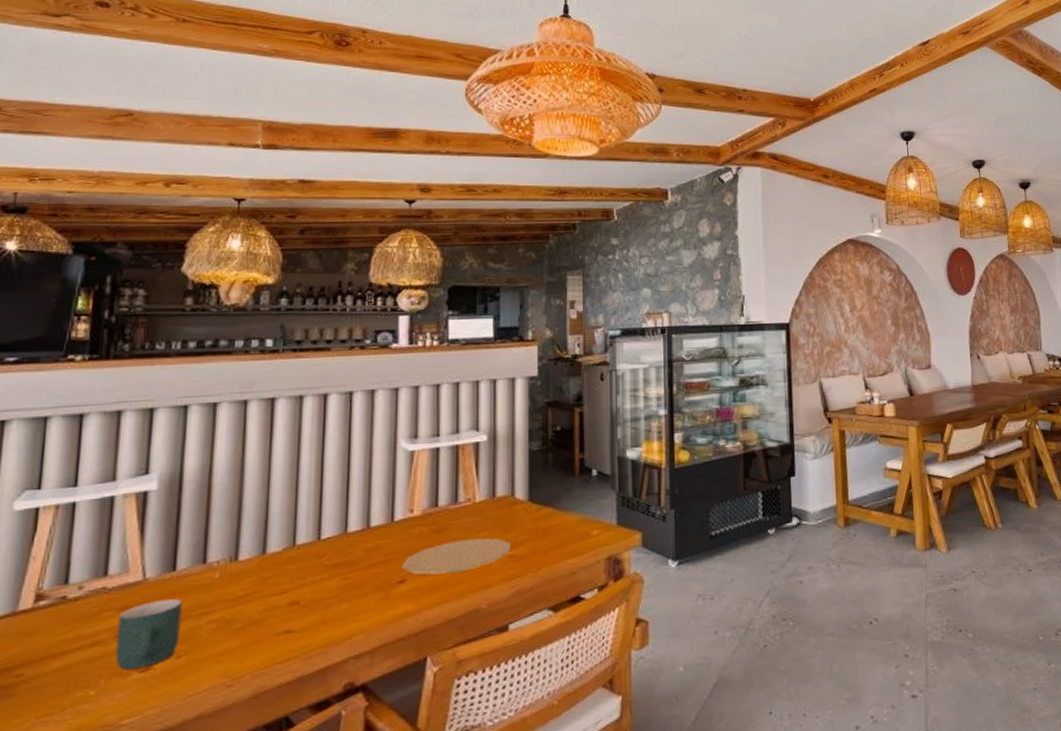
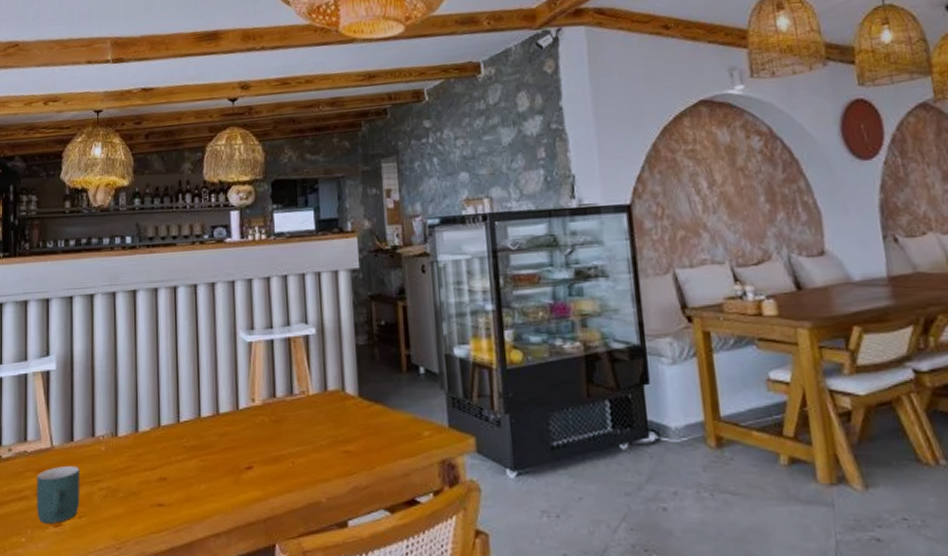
plate: present [402,538,511,575] -> none [248,430,345,465]

